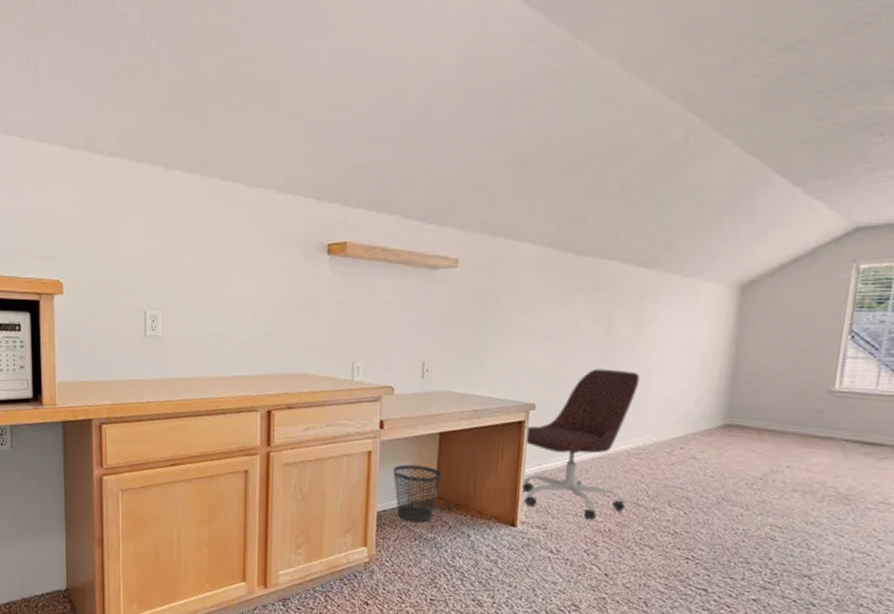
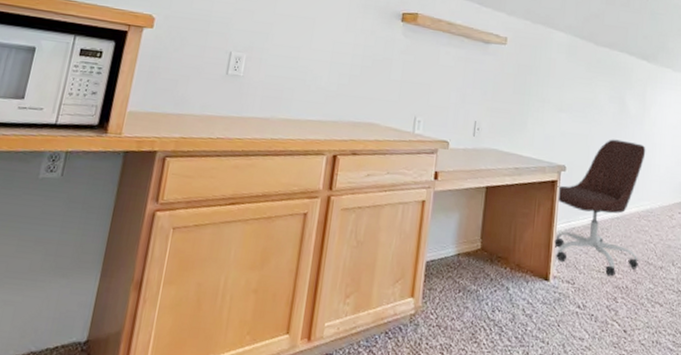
wastebasket: present [393,464,442,523] -> none [443,215,487,274]

